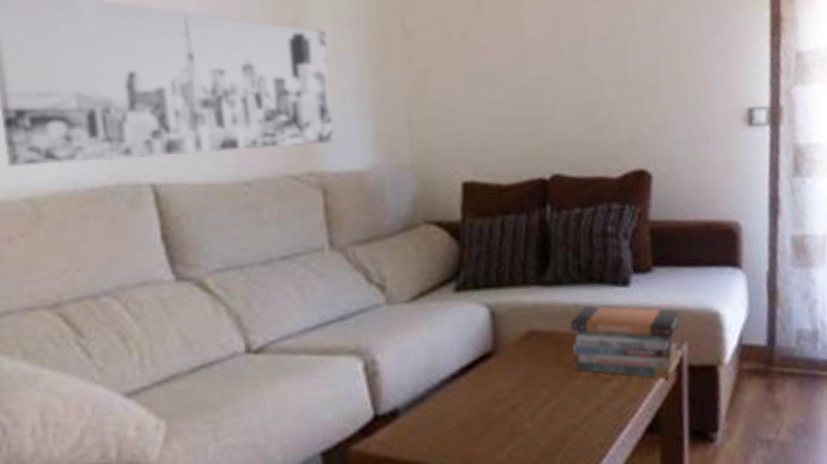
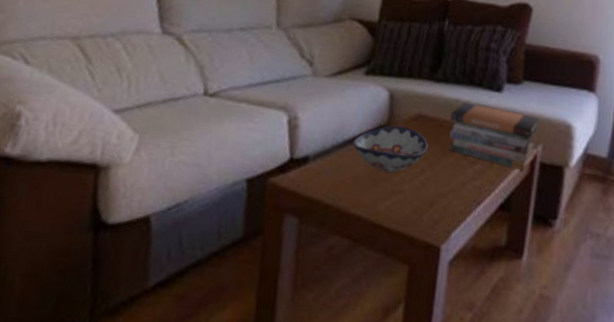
decorative bowl: none [451,349,548,412] -> present [352,125,428,173]

